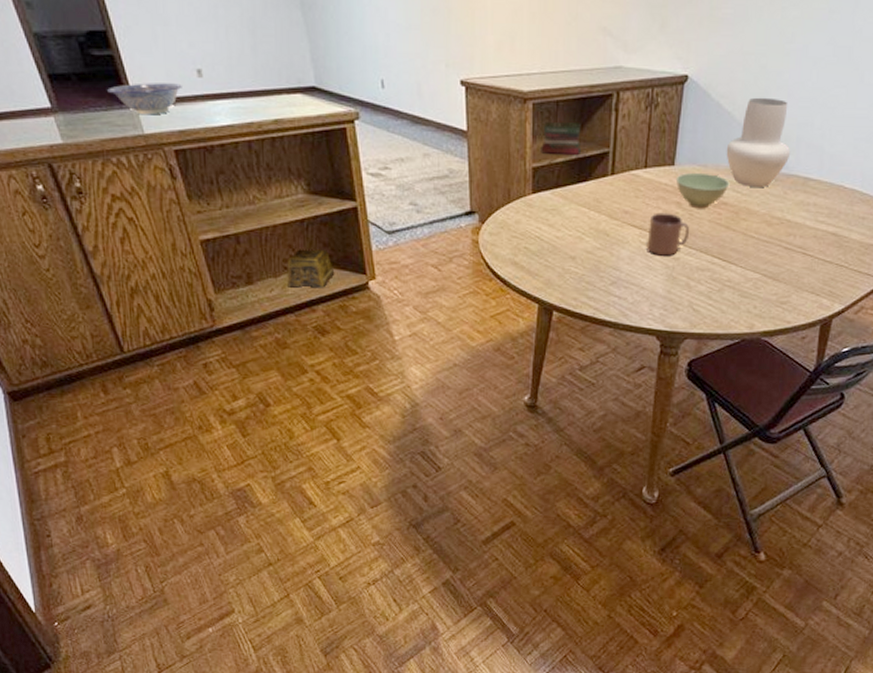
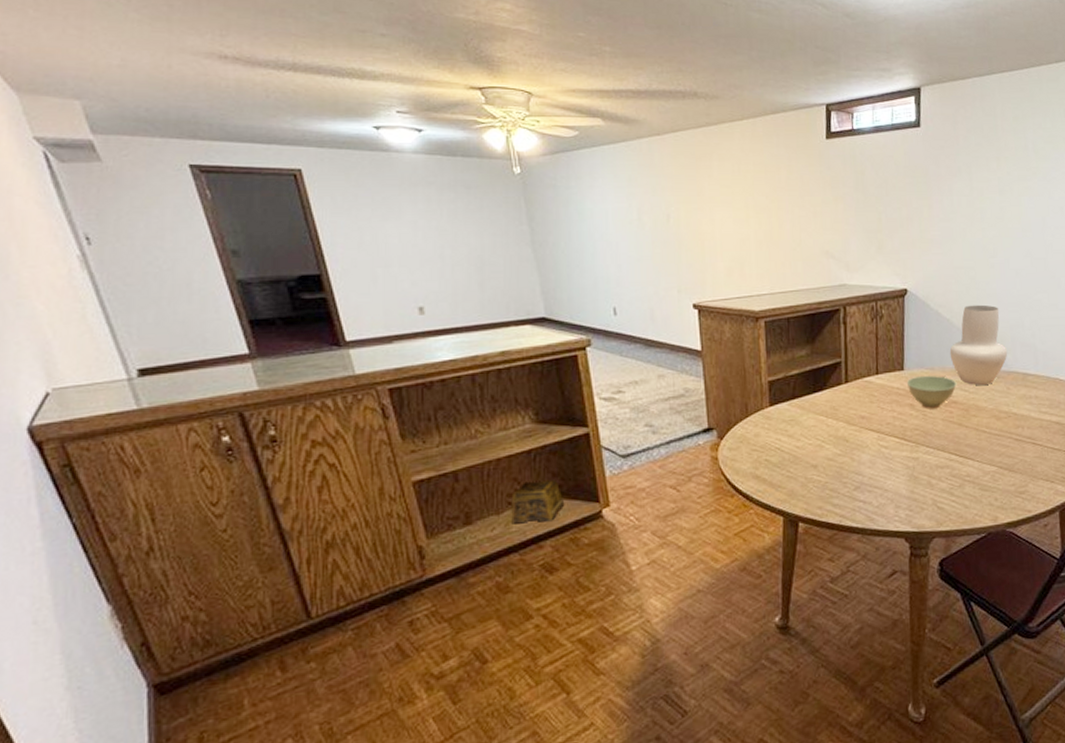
decorative bowl: present [107,83,182,115] -> none [317,322,401,356]
books: present [541,122,581,155] -> none [775,337,814,368]
mug: present [647,212,690,256] -> none [885,415,926,457]

